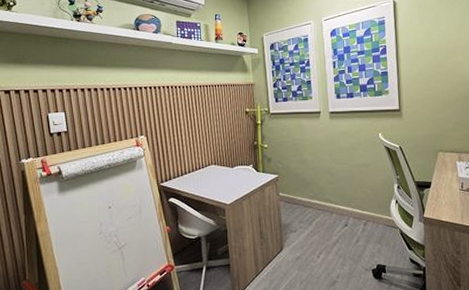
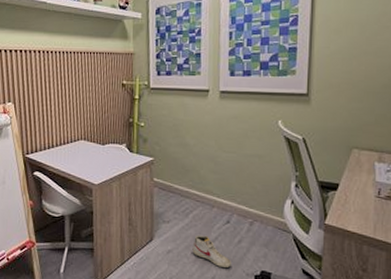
shoe: none [318,239,352,266] -> present [192,235,231,268]

